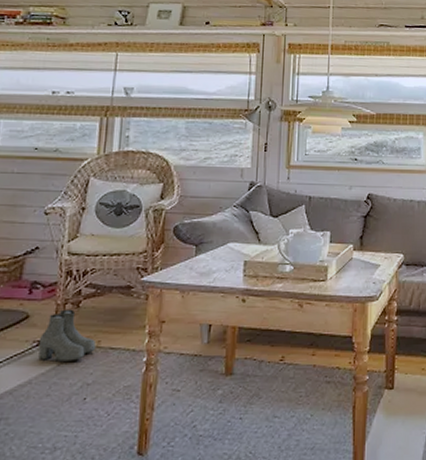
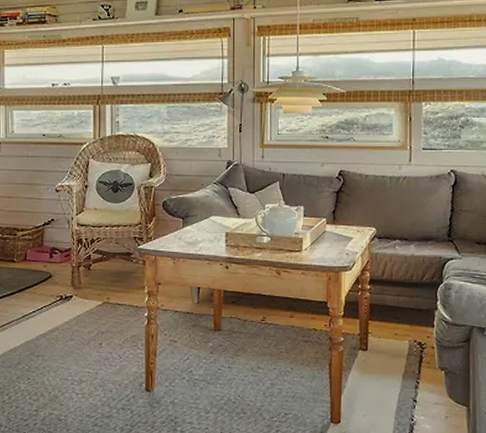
boots: present [38,309,96,362] -> none [61,271,106,313]

